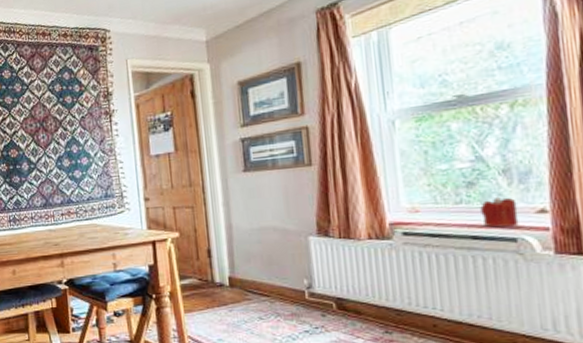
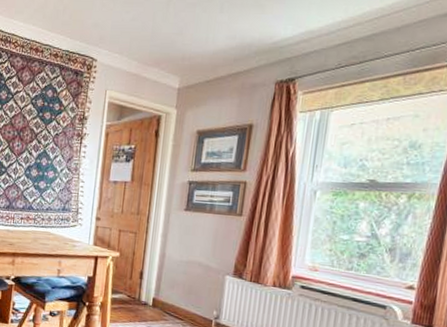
candle: present [480,196,519,228] -> none [364,269,394,297]

